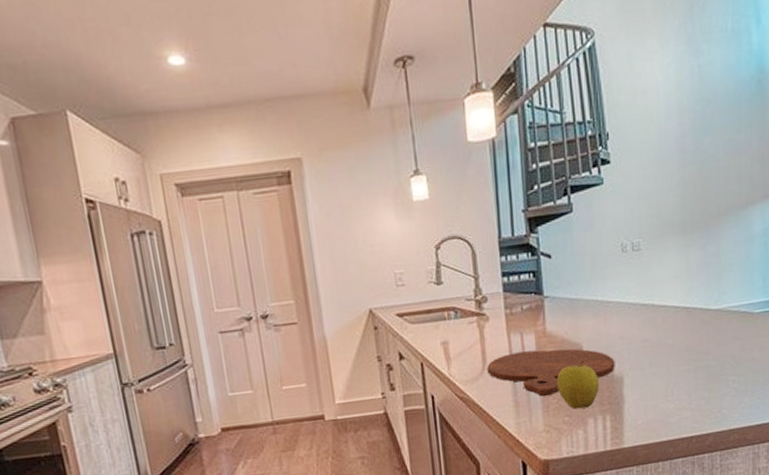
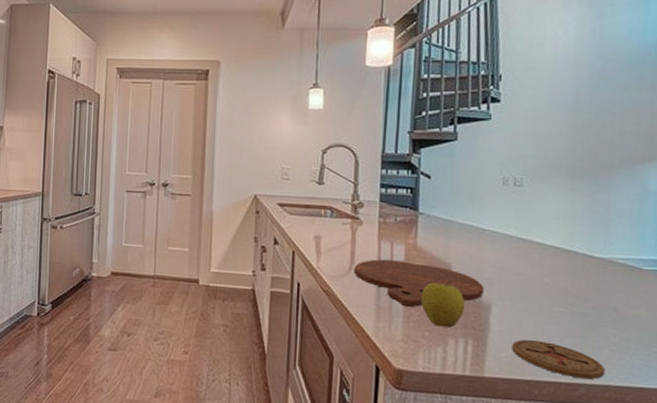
coaster: none [646,401,729,429] -> present [512,339,606,379]

